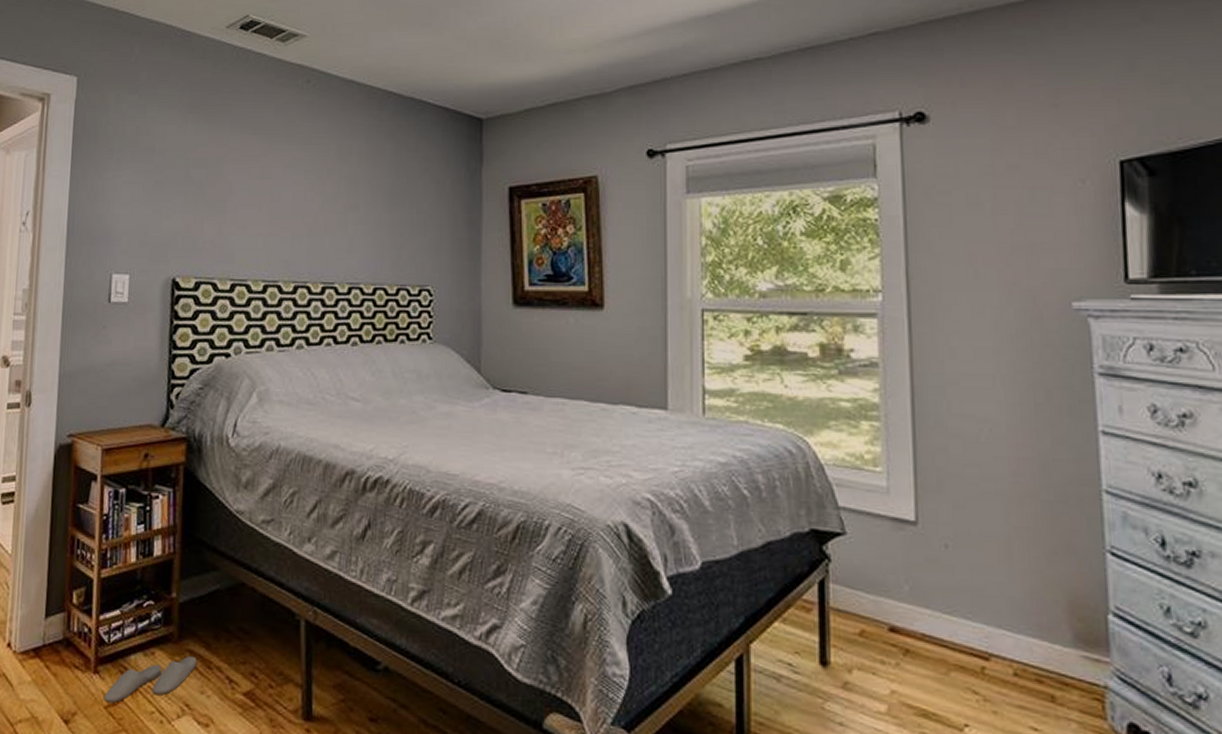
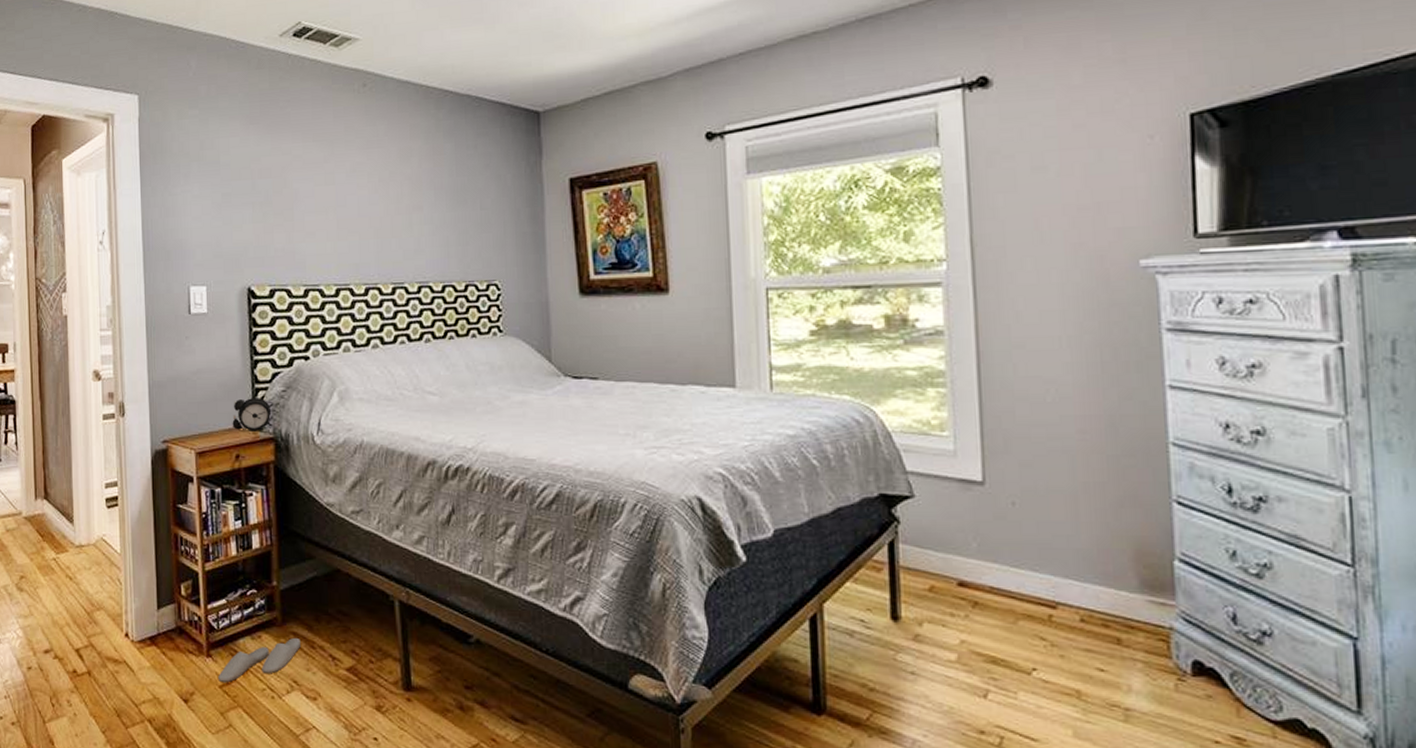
alarm clock: none [143,394,190,430] -> present [232,398,274,431]

